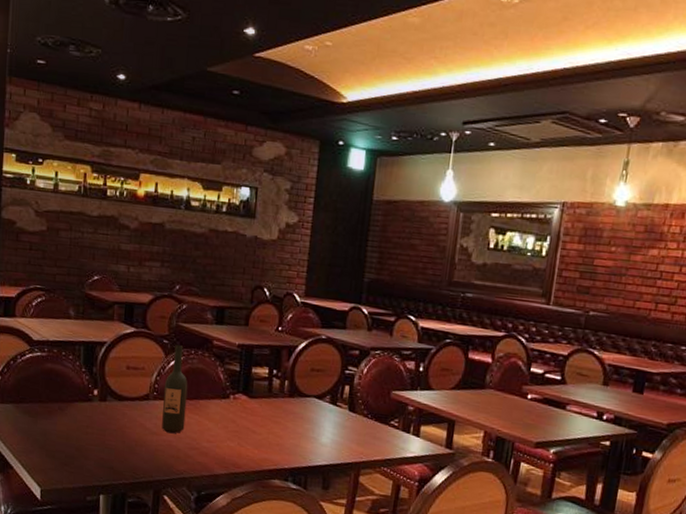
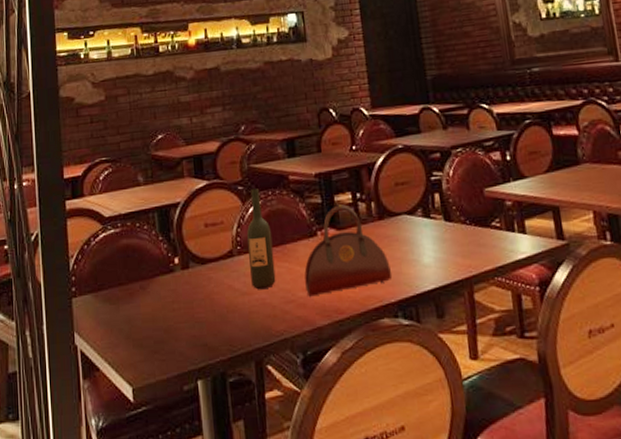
handbag: none [210,376,291,450] -> present [304,204,393,297]

